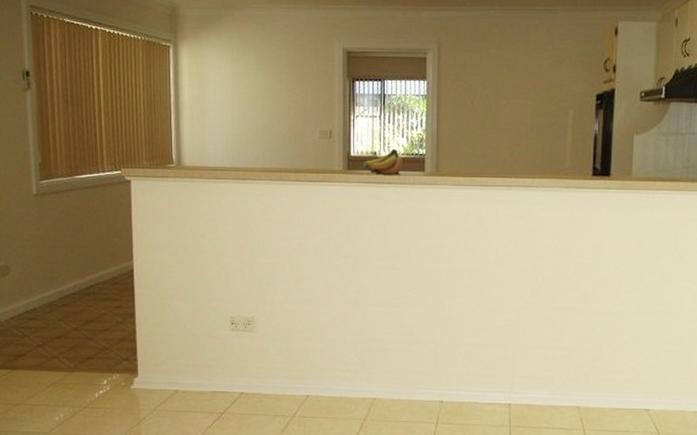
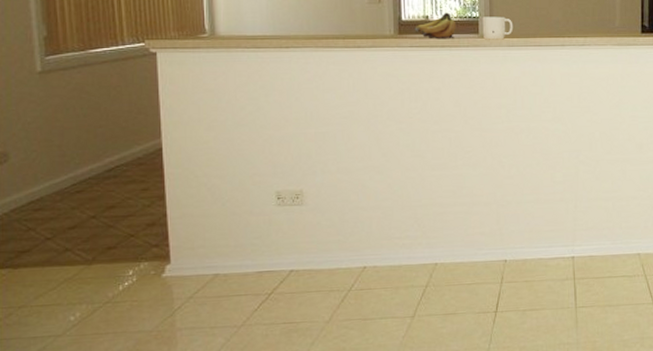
mug: none [428,154,460,178] -> present [482,16,514,40]

